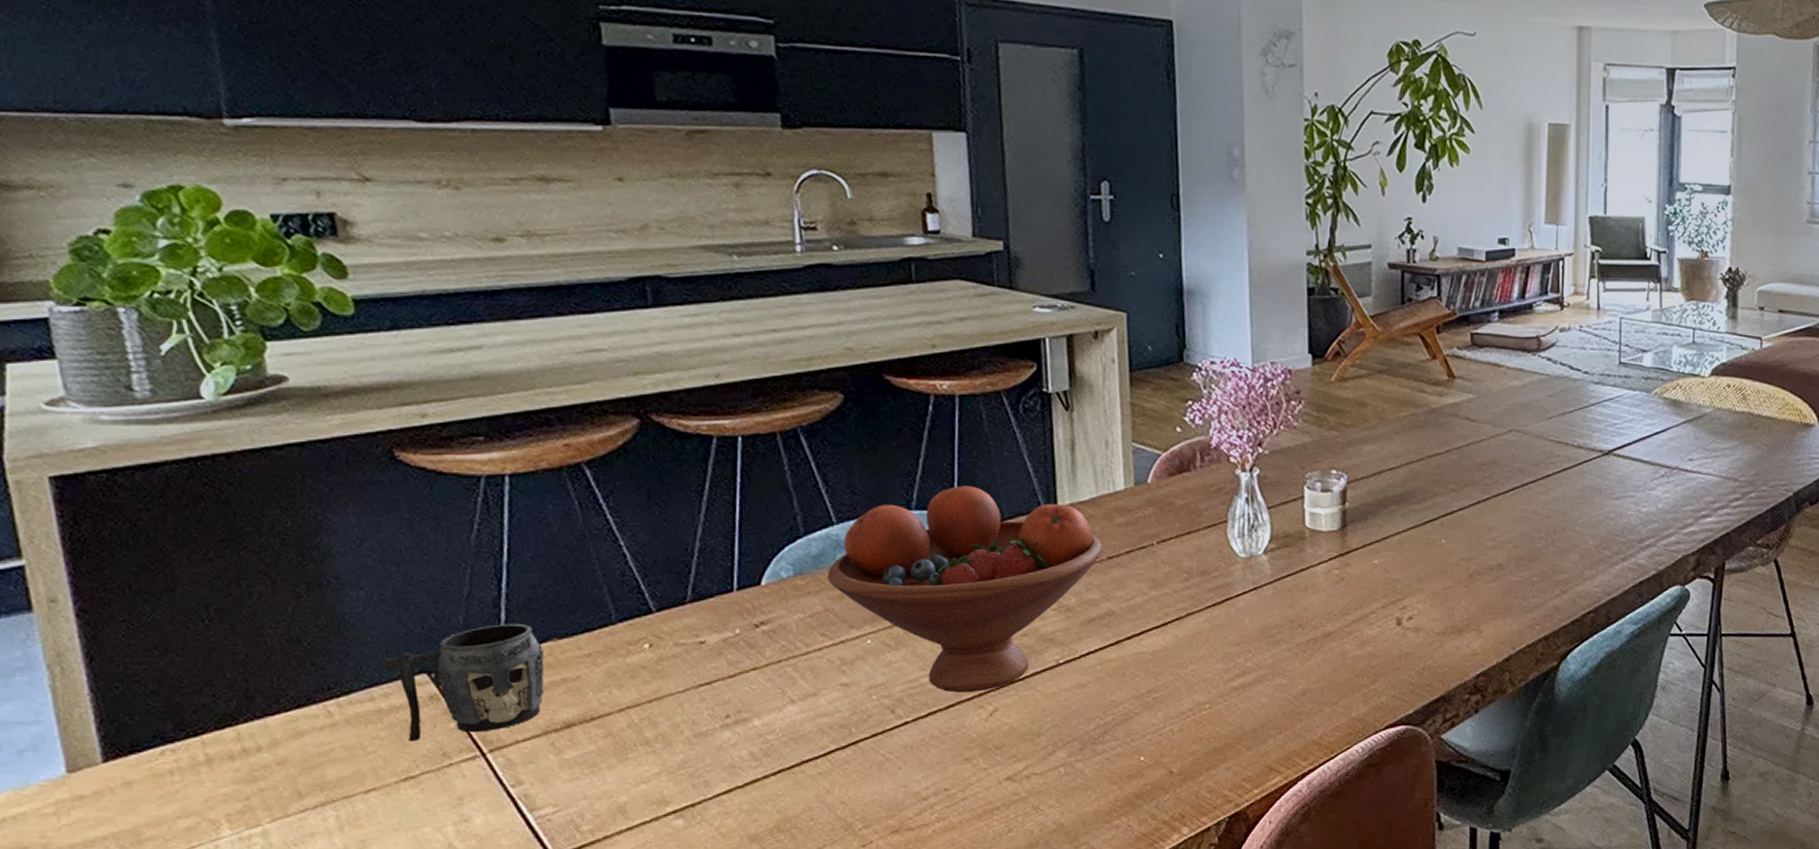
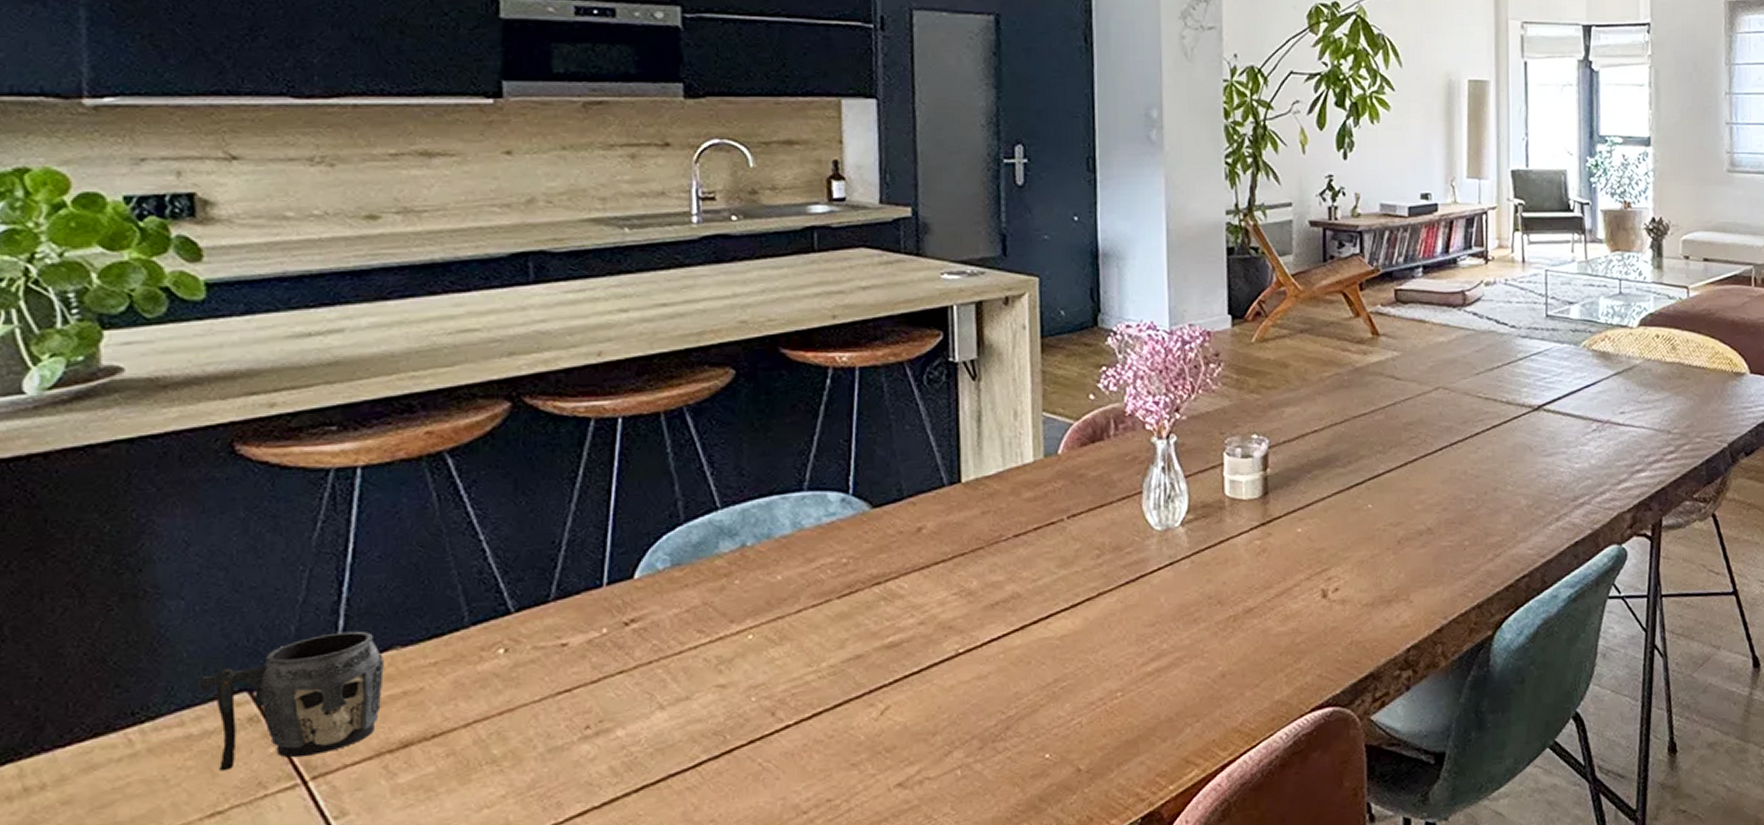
fruit bowl: present [827,485,1102,693] -> none [708,462,1008,690]

